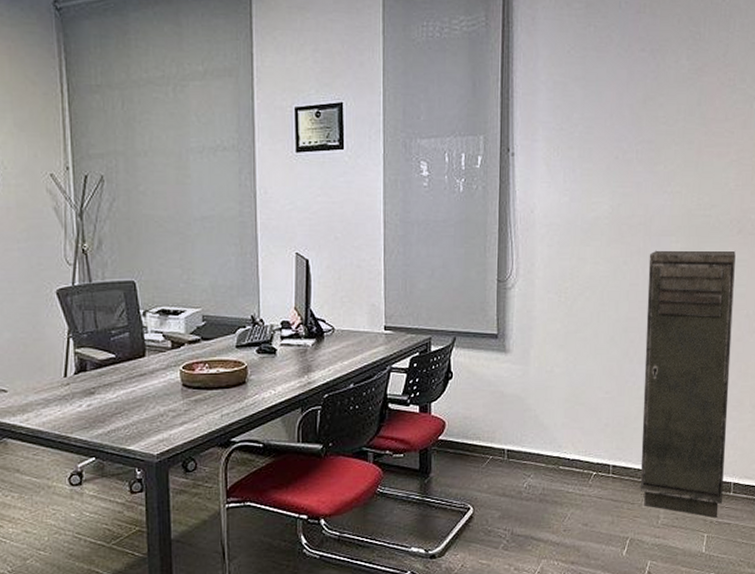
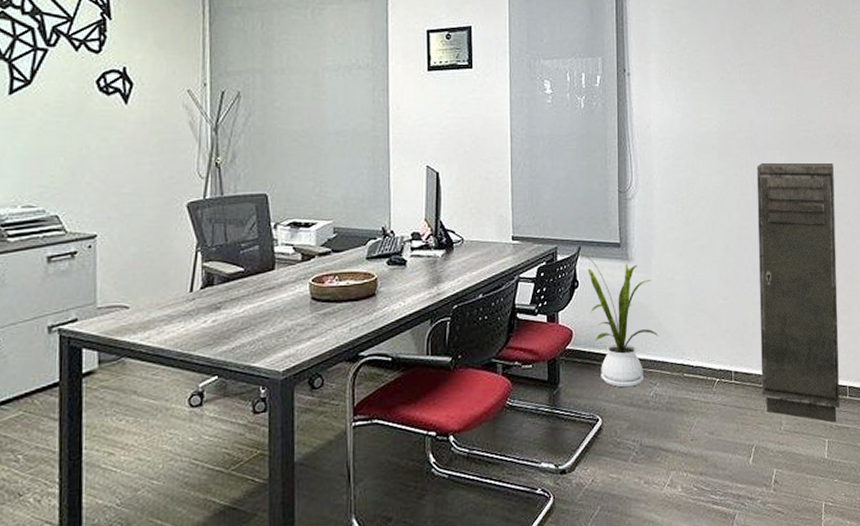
house plant: none [452,342,535,478] -> present [577,251,659,388]

